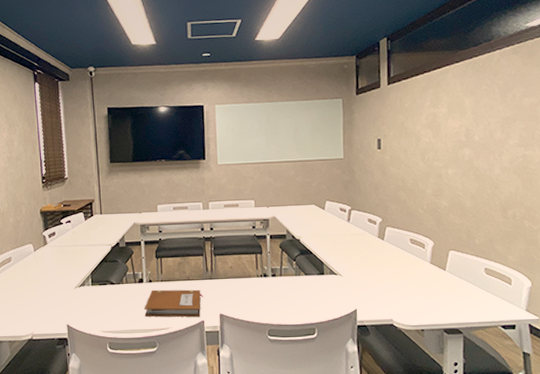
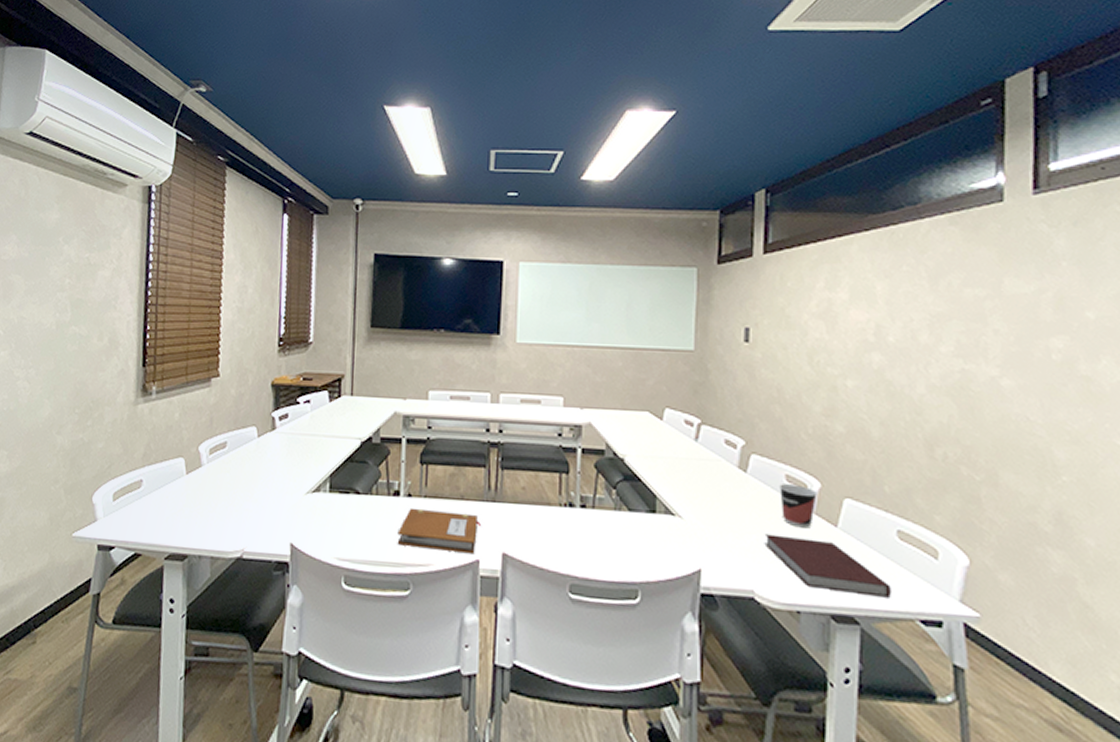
notebook: none [398,280,482,314] -> present [764,534,891,598]
cup: none [406,245,432,274] -> present [779,484,817,529]

